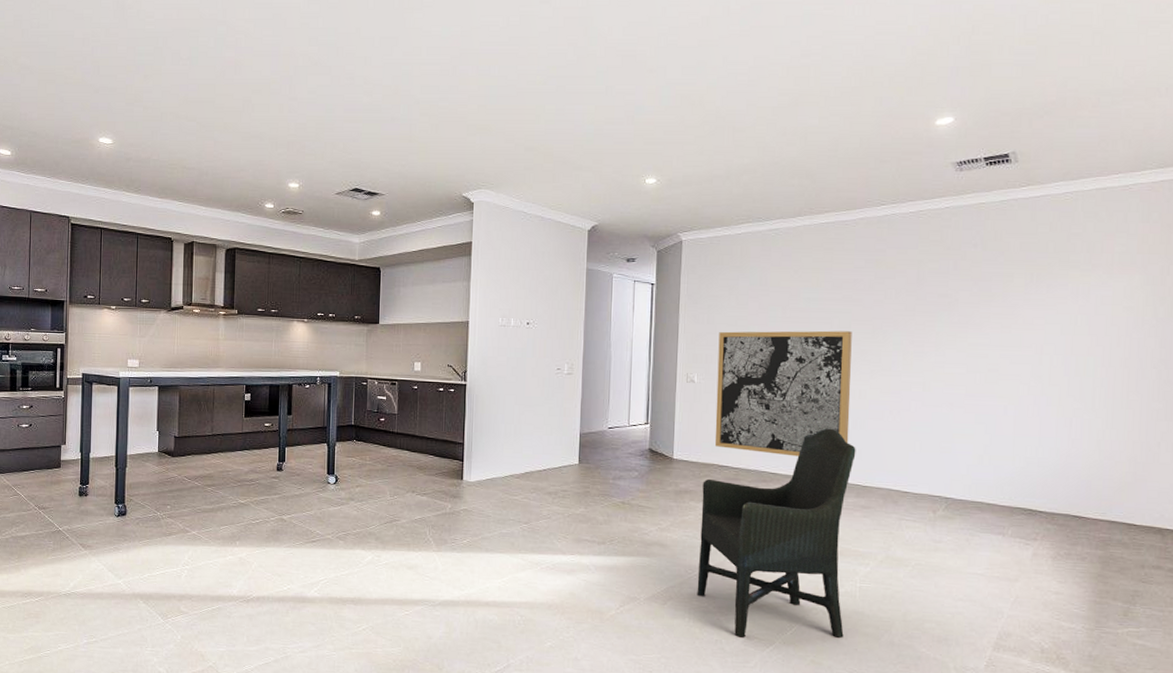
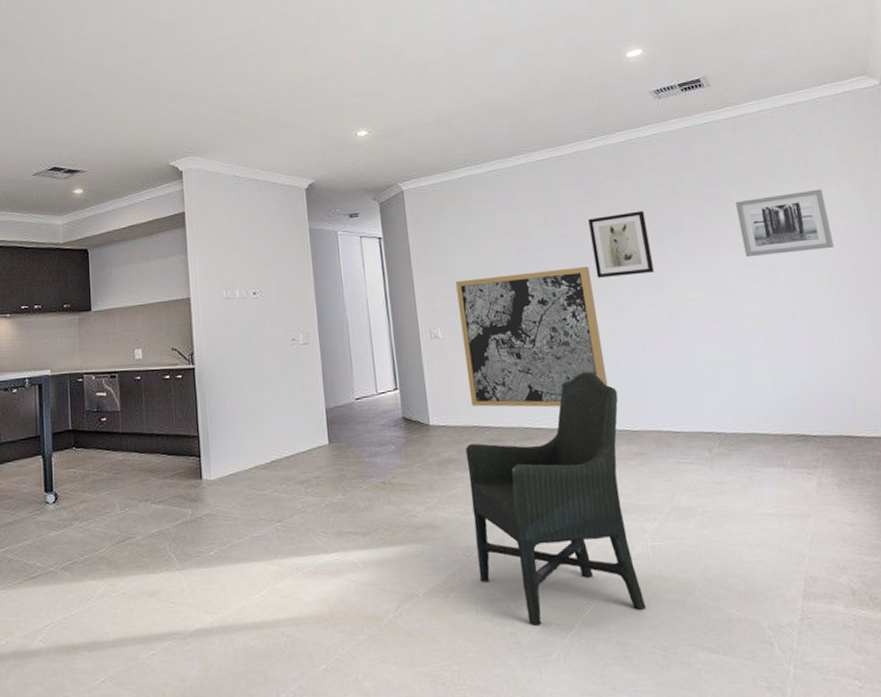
wall art: none [858,282,919,344] -> present [588,210,654,278]
wall art: none [1014,278,1112,339] -> present [735,189,834,258]

